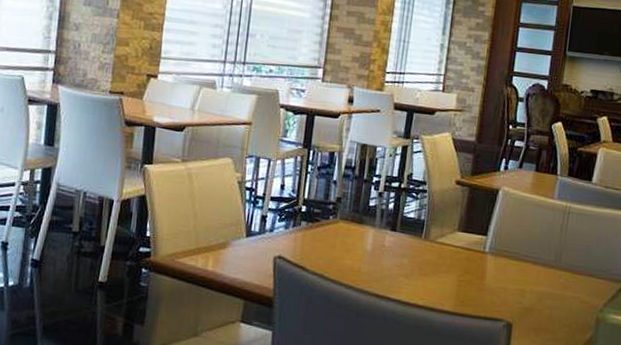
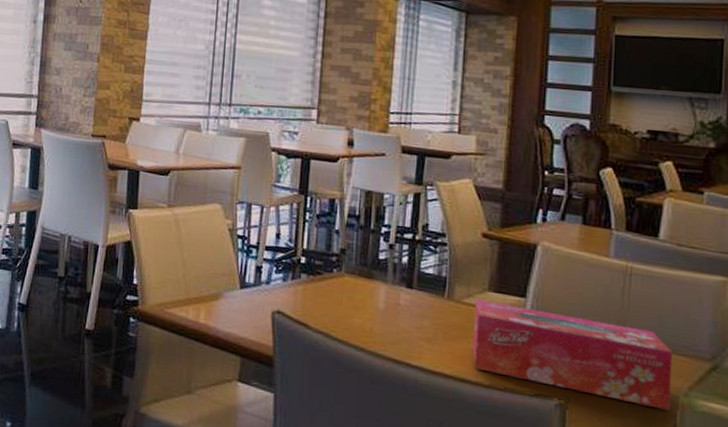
tissue box: none [441,238,595,324] -> present [471,299,673,411]

